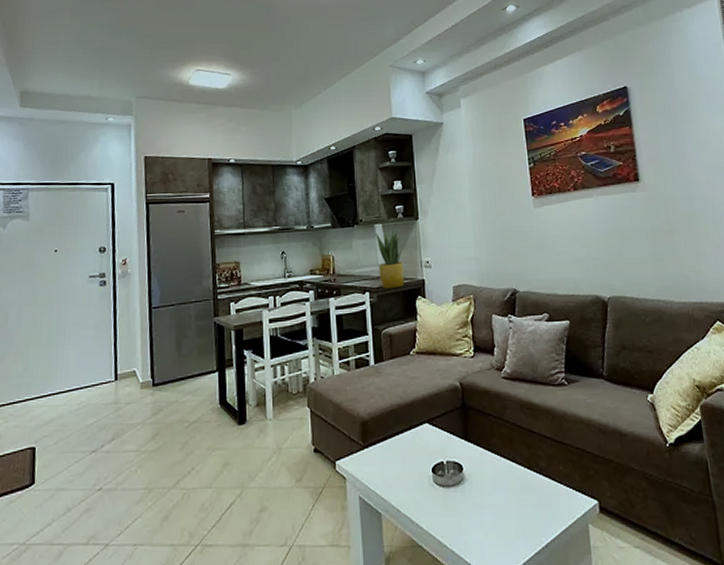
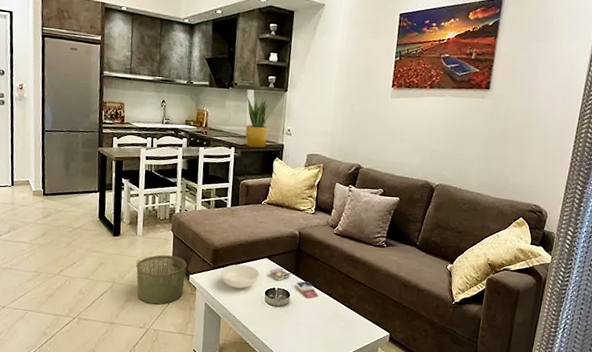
basket: none [268,439,332,510] -> present [136,255,188,305]
bowl: none [373,436,421,471] -> present [220,264,260,289]
magazine: none [432,433,500,468] -> present [269,267,319,298]

